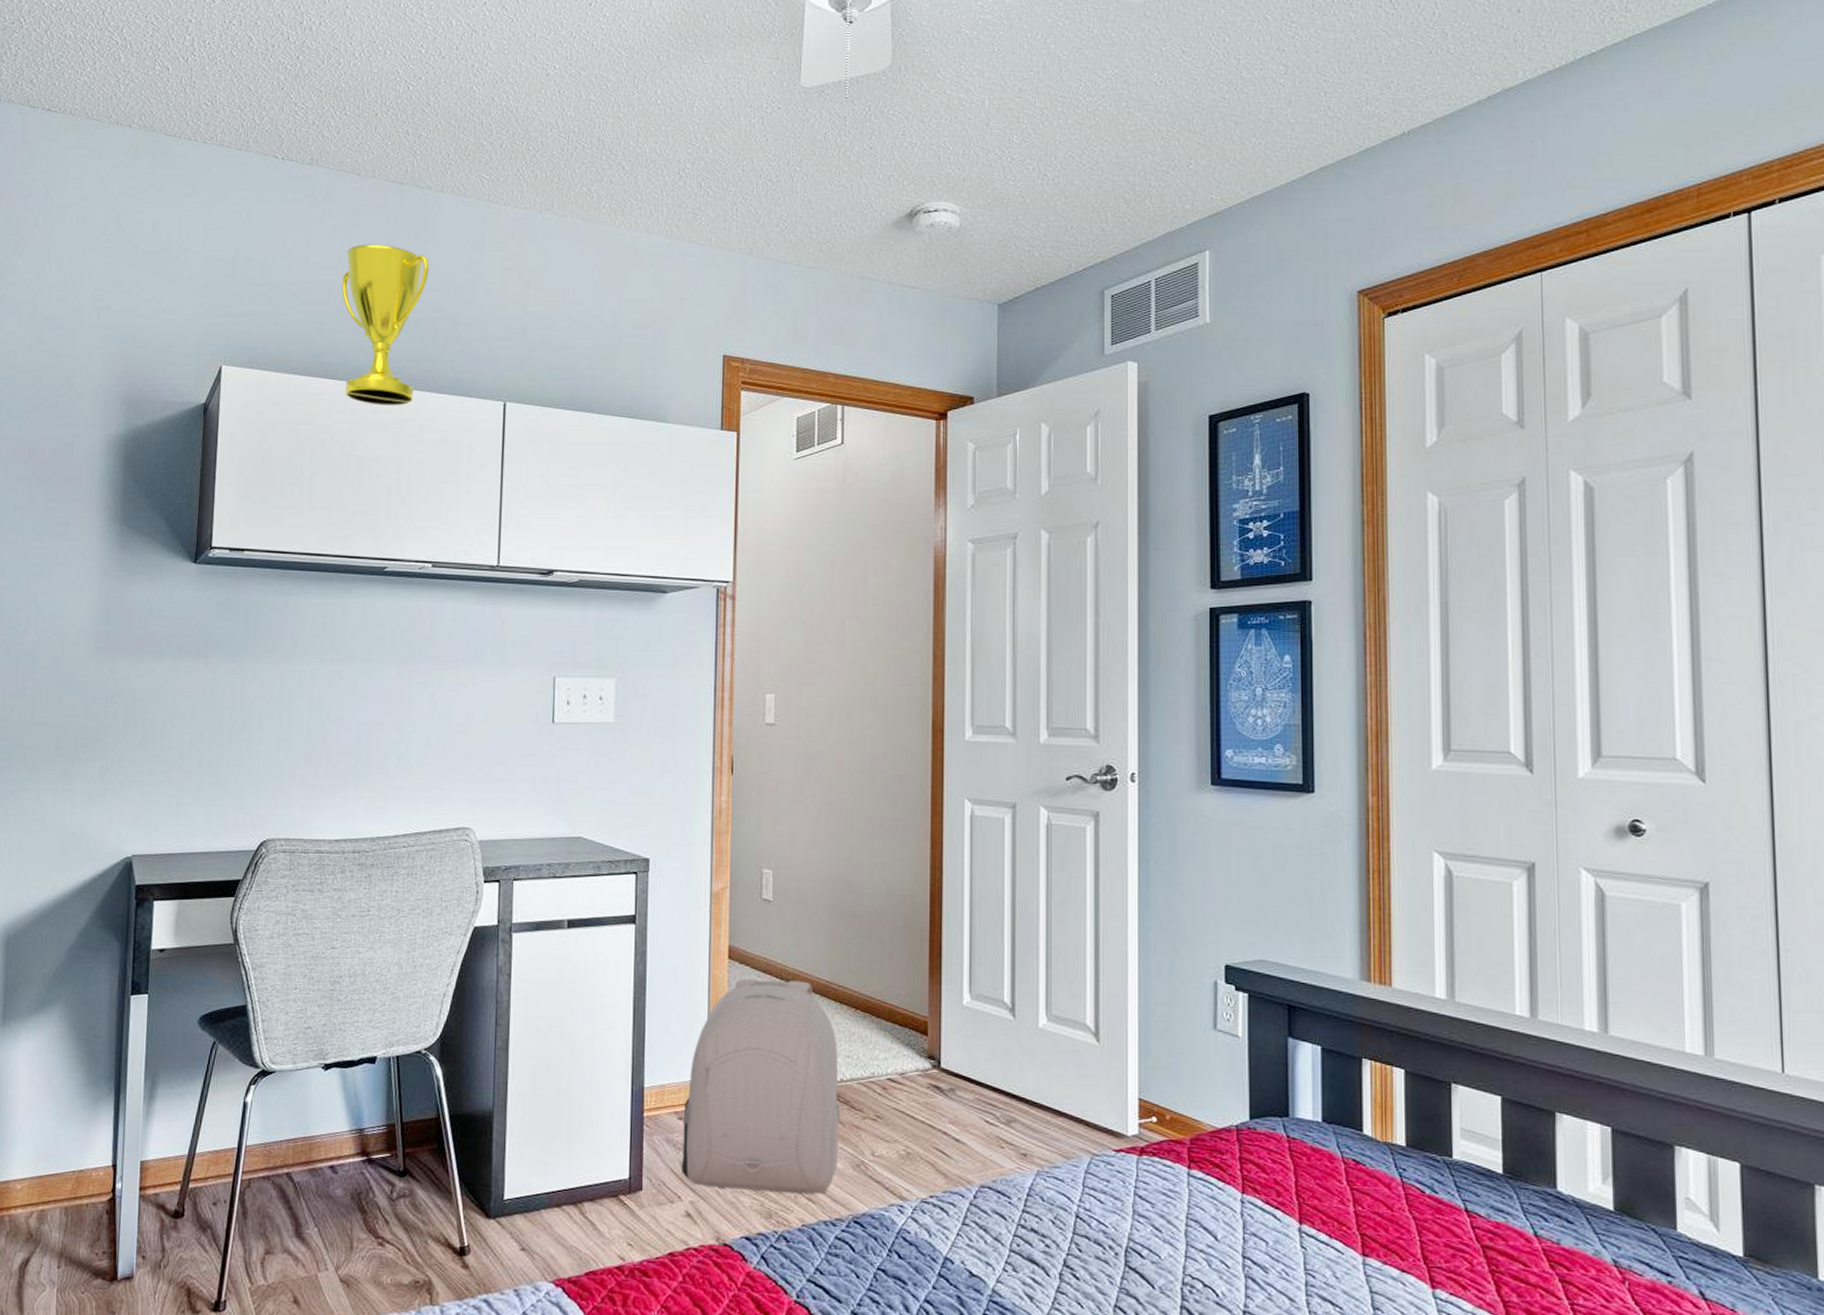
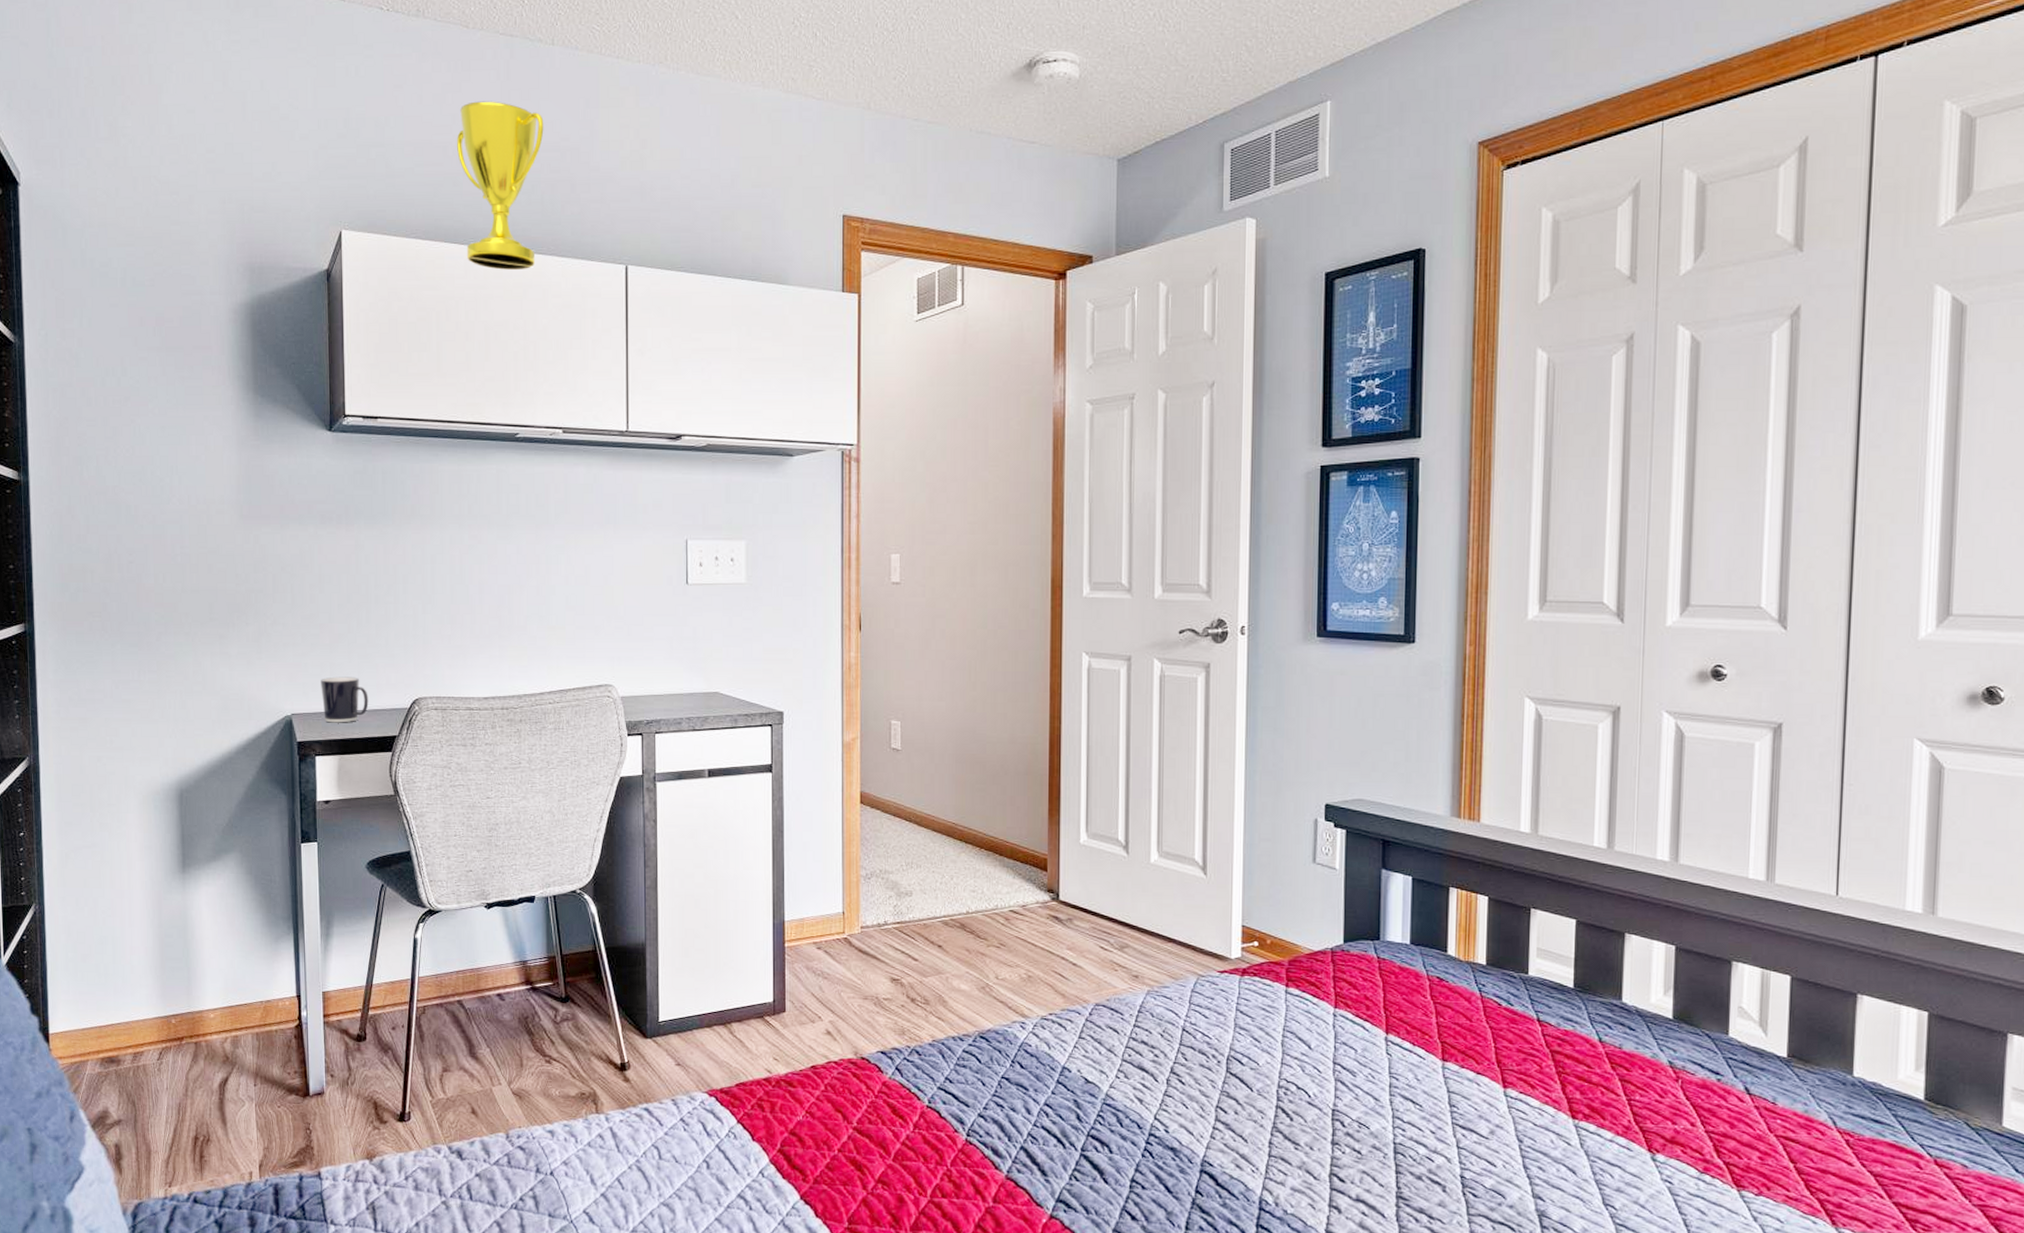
mug: none [164,816,214,866] -> present [319,676,369,723]
backpack: present [681,978,841,1194] -> none [820,821,967,1013]

